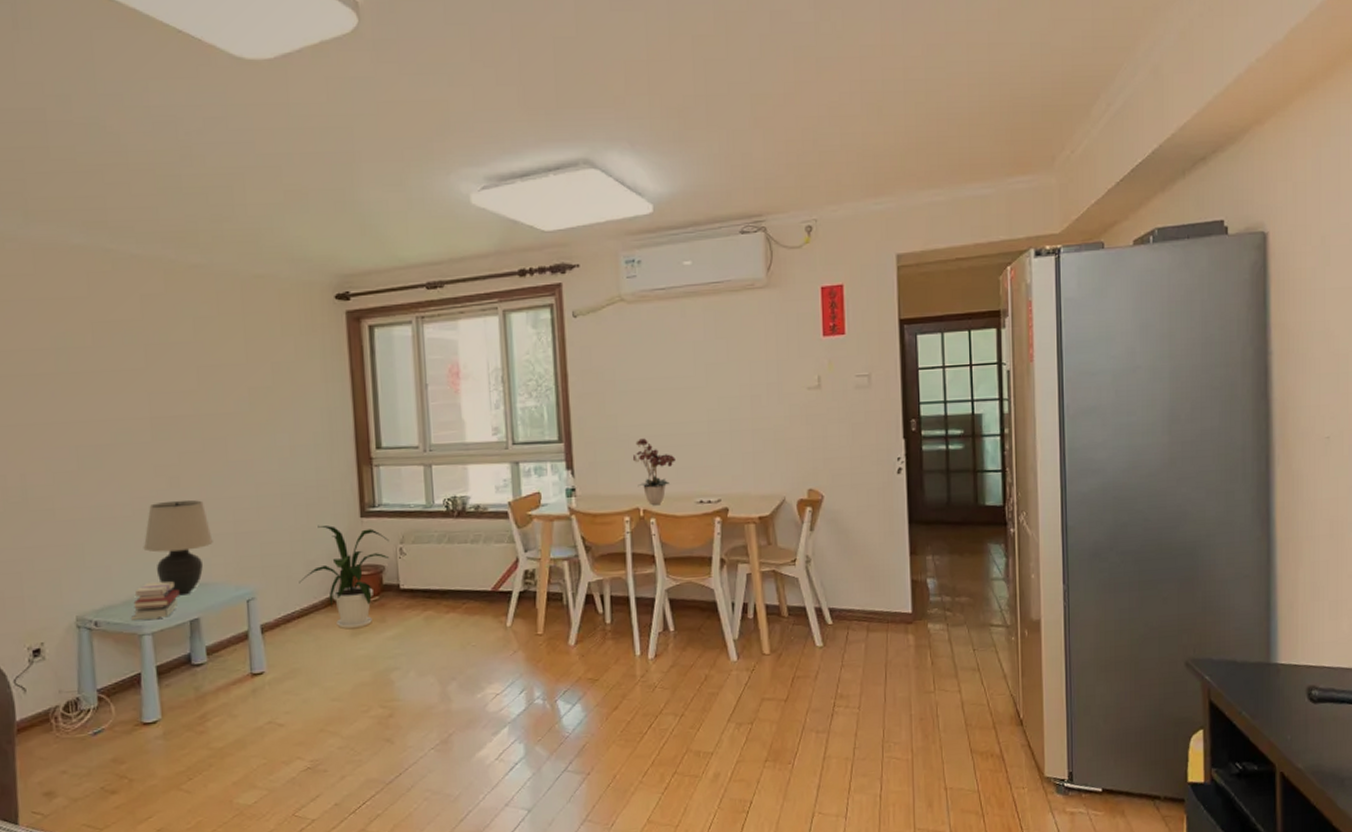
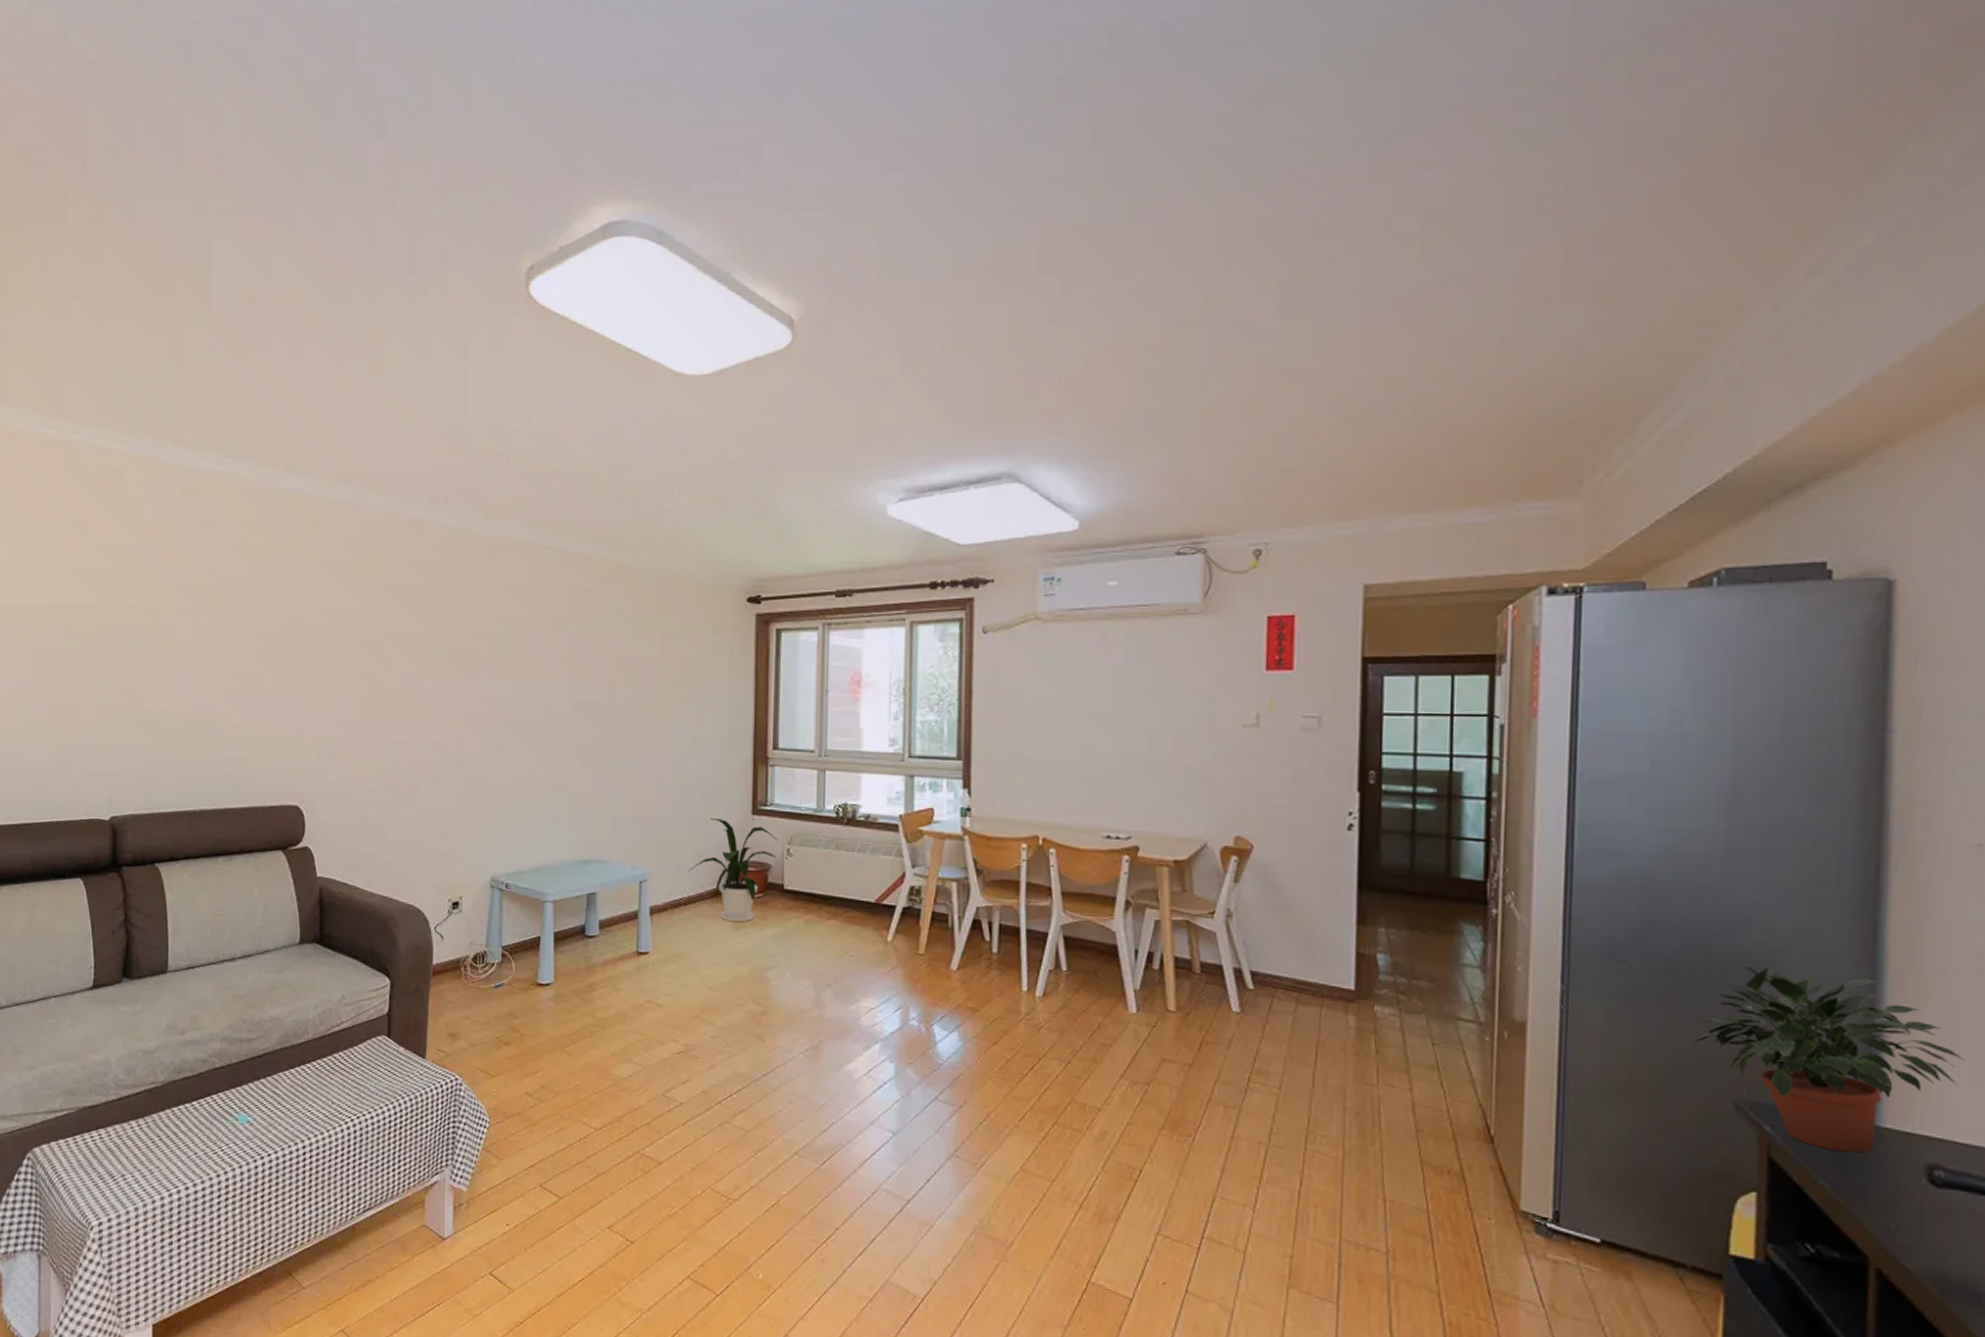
books: present [131,581,180,621] -> none [537,854,581,889]
table lamp: present [143,500,213,596] -> none [553,780,615,870]
flower arrangement: present [632,438,676,505] -> none [1035,763,1083,834]
potted plant: none [1154,549,1328,688] -> present [1691,964,1967,1154]

